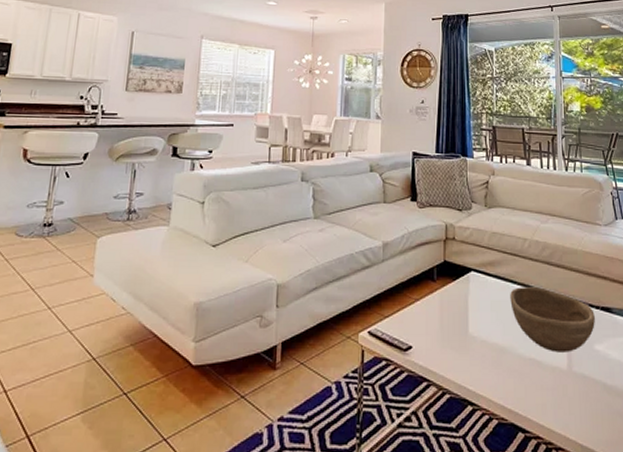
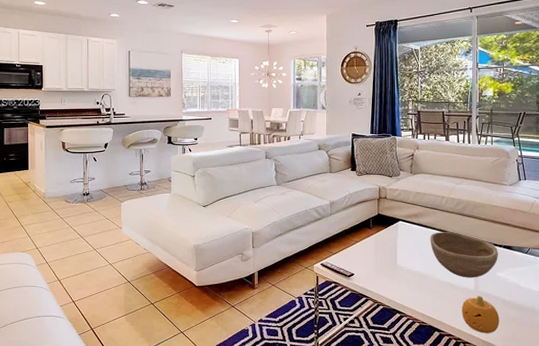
fruit: none [552,378,601,434] -> present [461,296,500,333]

